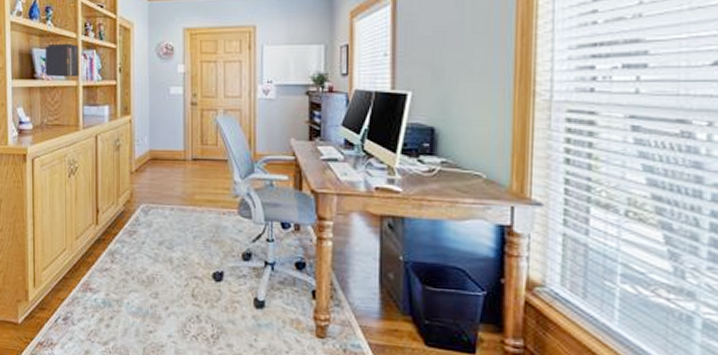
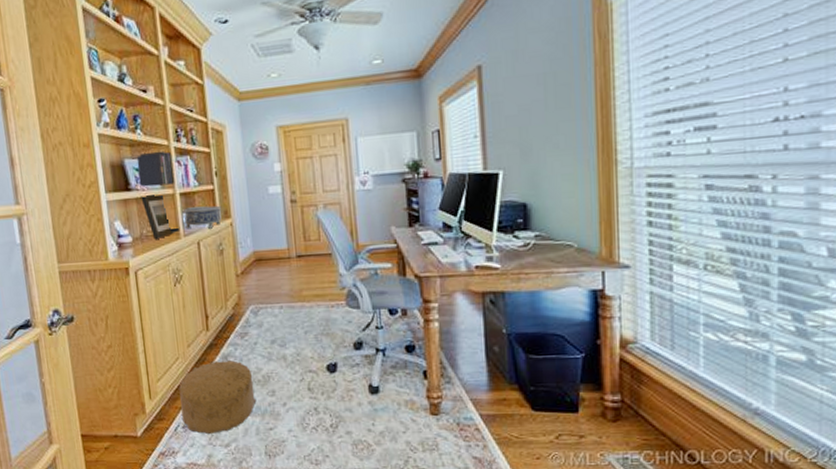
picture frame: none [45,85,79,130] -> present [141,195,179,240]
pouf: none [62,256,139,330] -> present [179,359,257,434]
decorative bowl: none [85,101,122,124] -> present [184,205,222,229]

